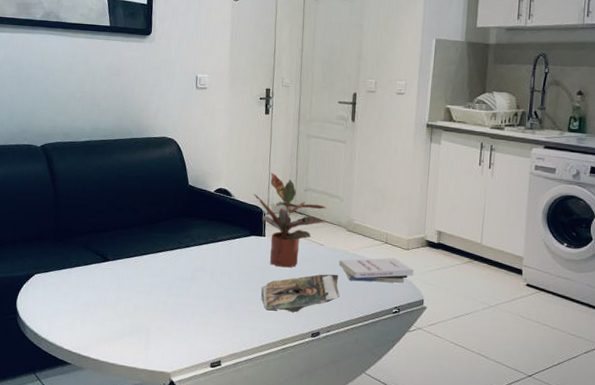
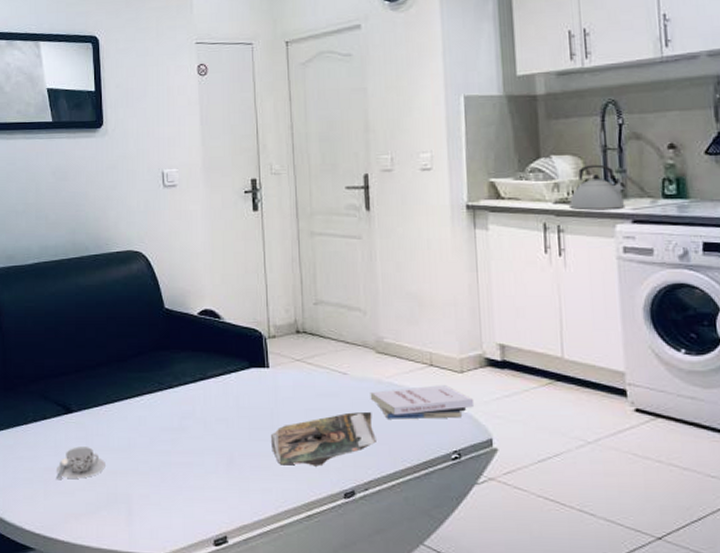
teacup: none [92,287,132,313] -> present [57,446,105,480]
potted plant: present [254,172,326,268] -> none [249,284,346,407]
kettle: none [502,101,543,137] -> present [569,164,626,211]

